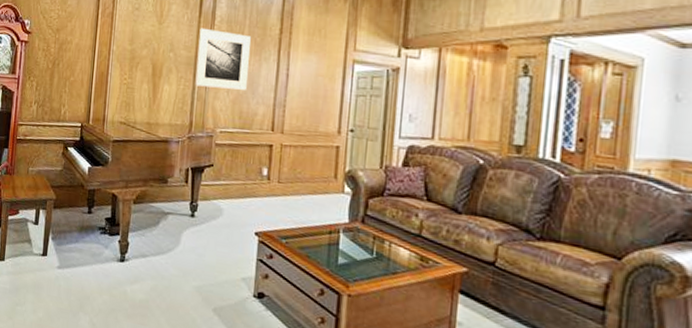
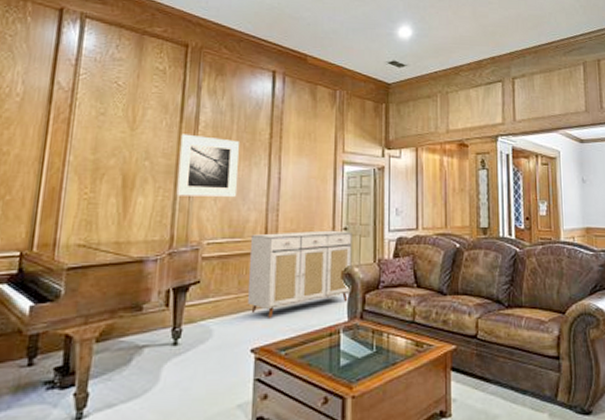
sideboard: none [254,127,359,208] -> present [248,230,352,318]

